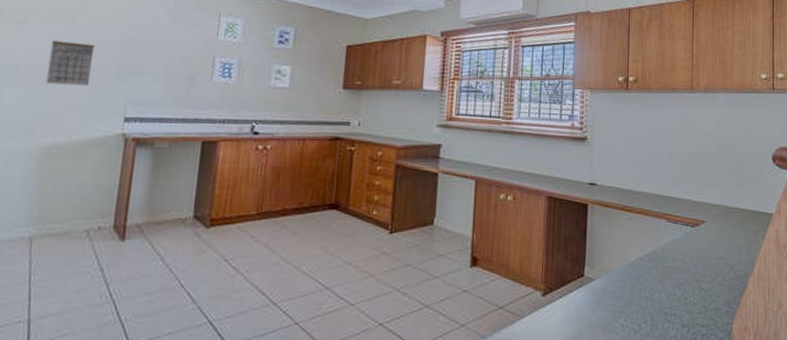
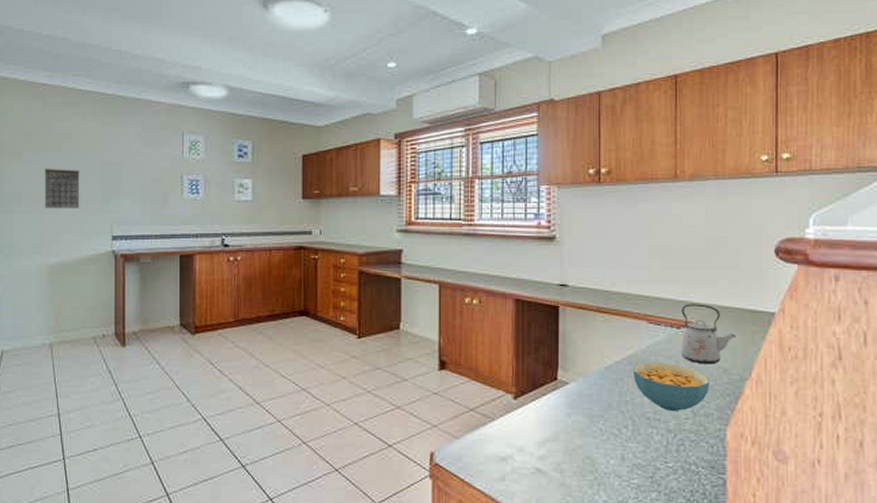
cereal bowl: none [652,259,719,306] -> present [632,362,710,411]
kettle: none [694,204,742,261] -> present [680,304,737,365]

